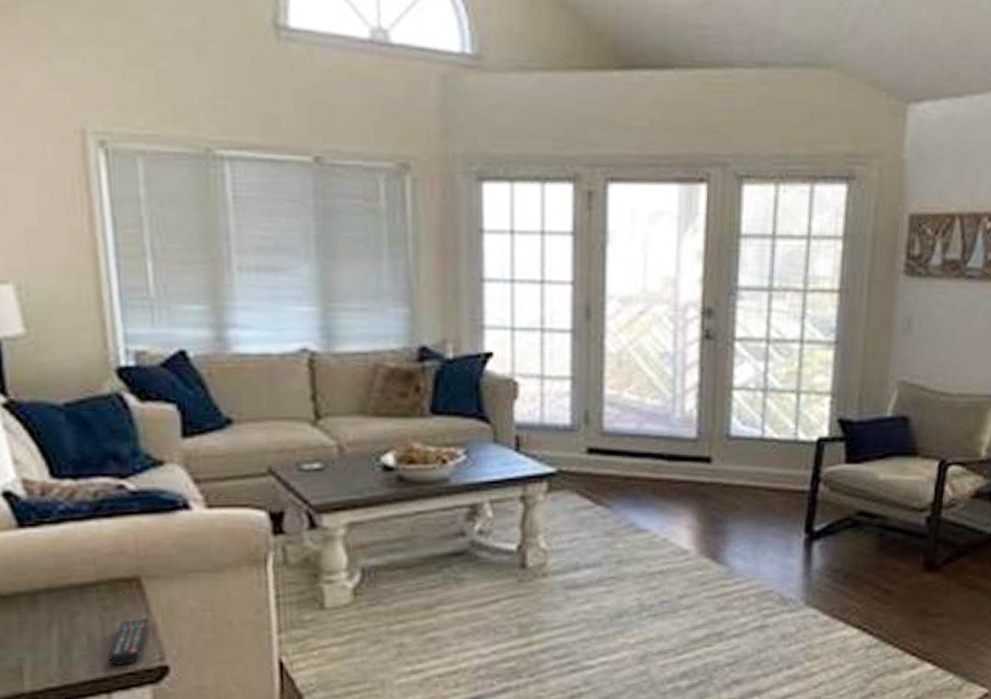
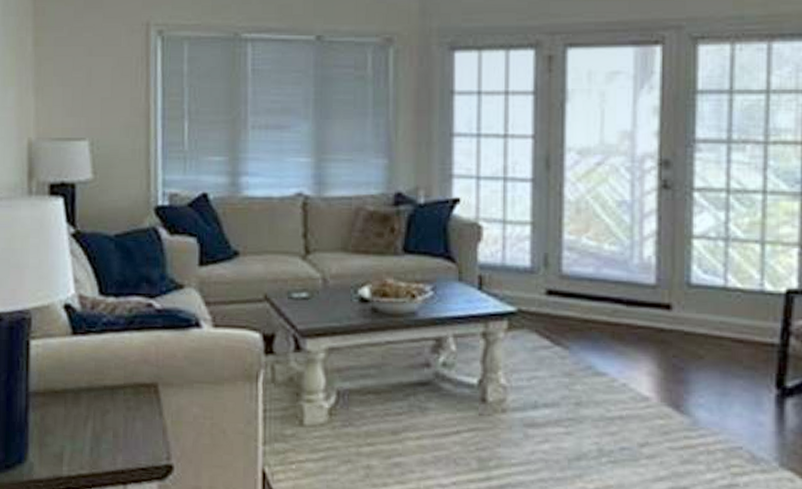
remote control: present [108,617,150,665] -> none [127,419,161,461]

